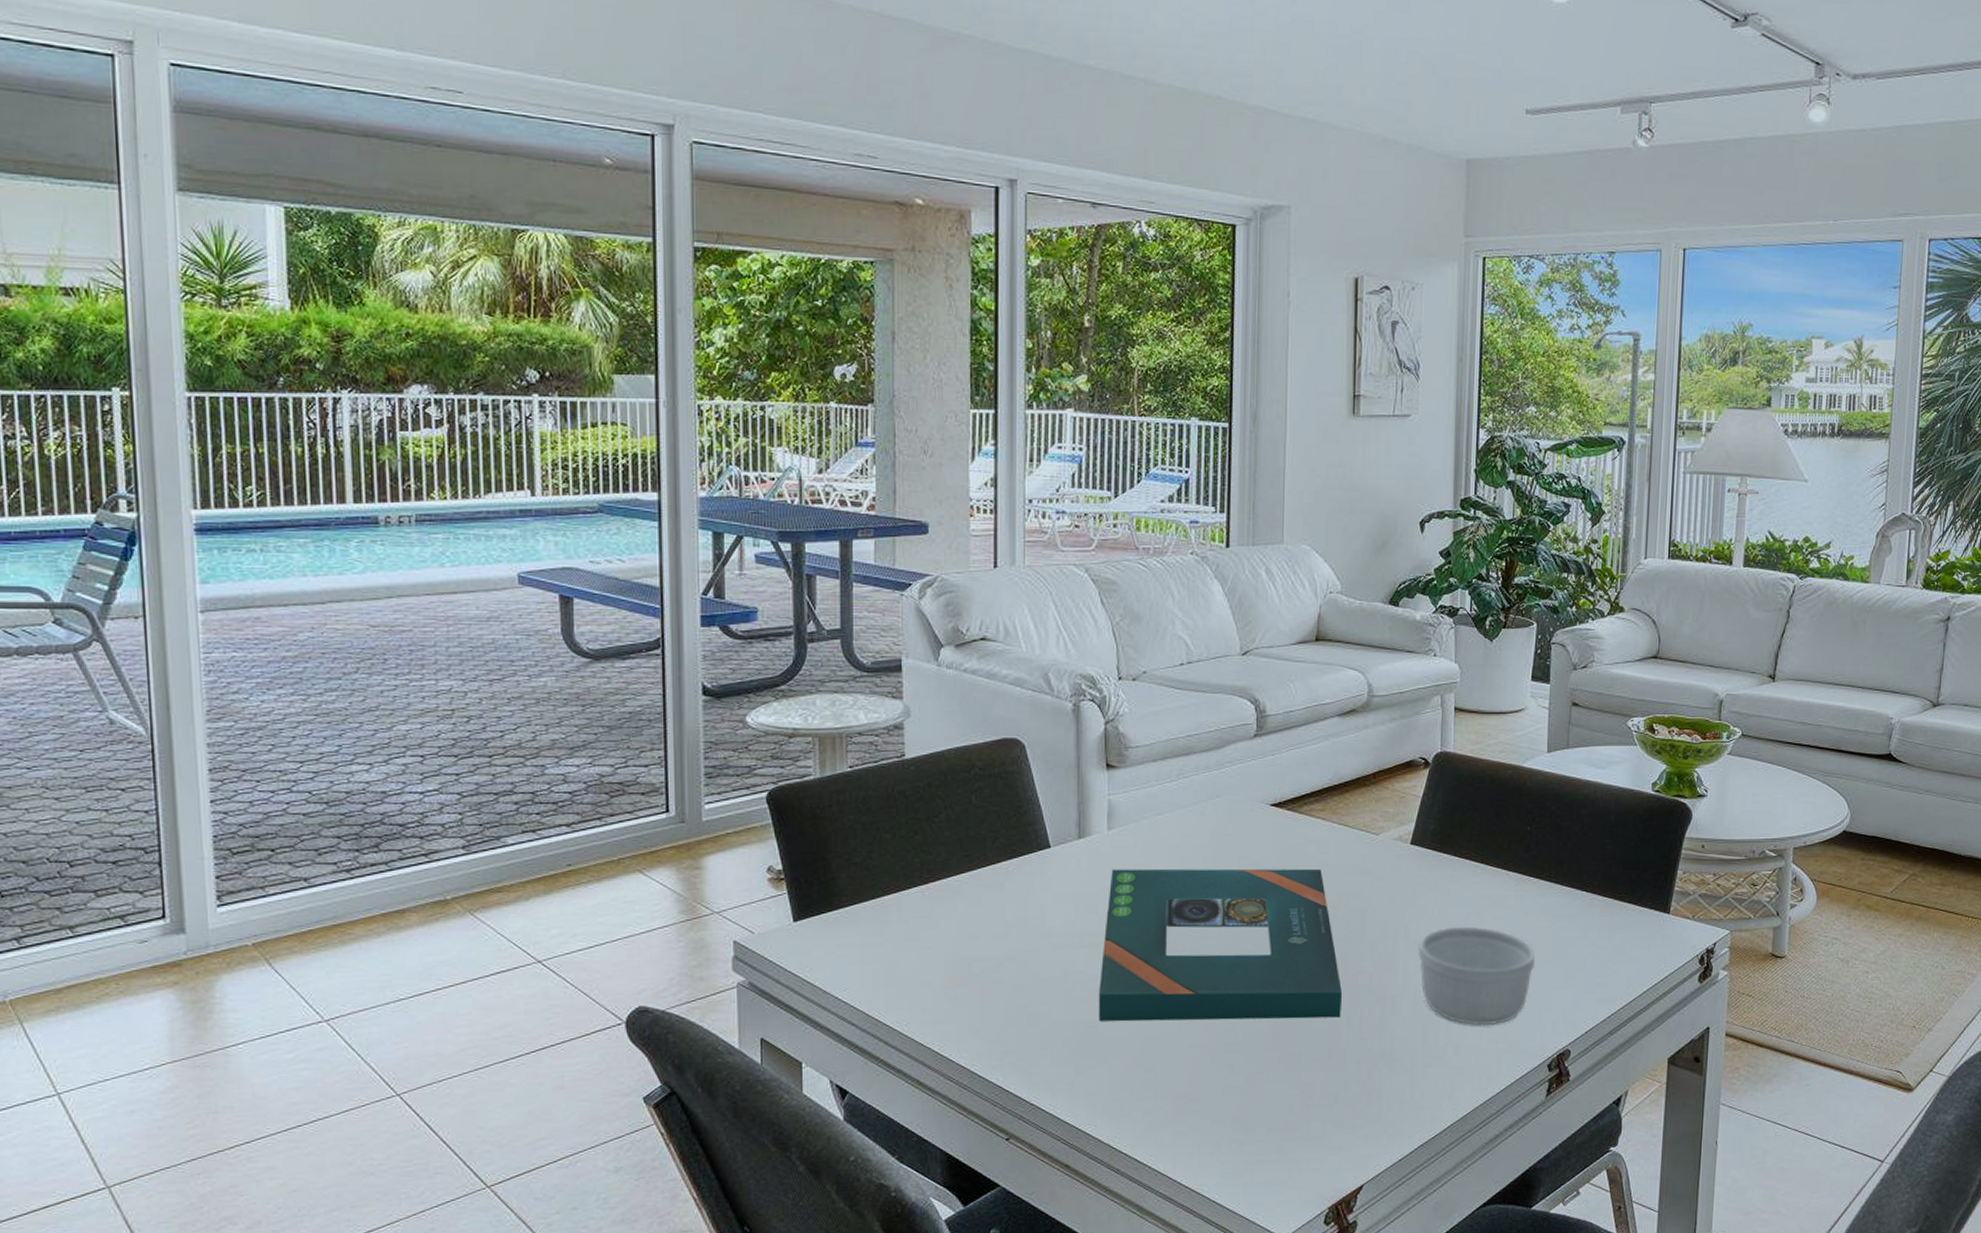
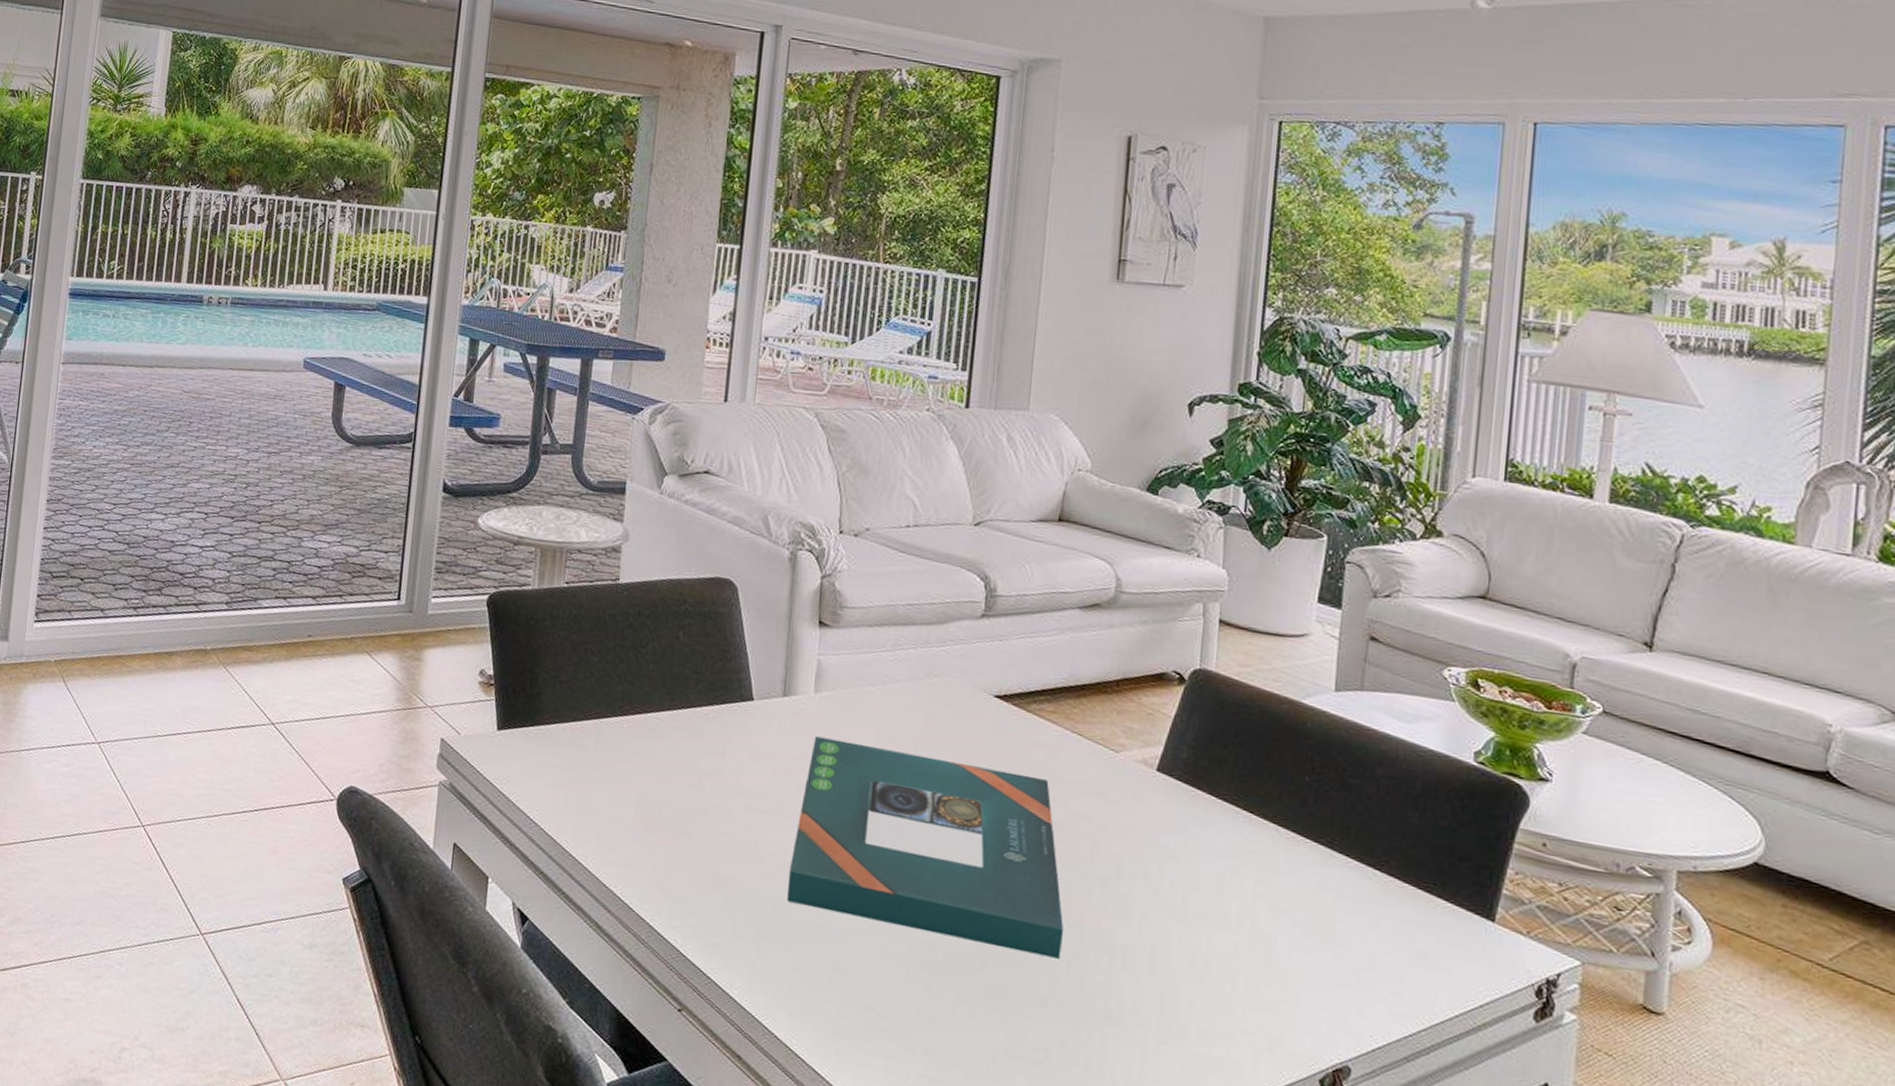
ramekin: present [1418,926,1535,1026] -> none [1159,878,1308,1013]

